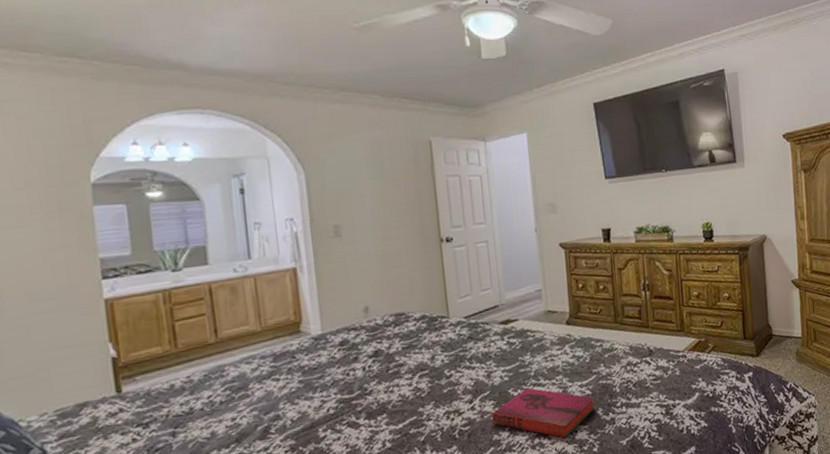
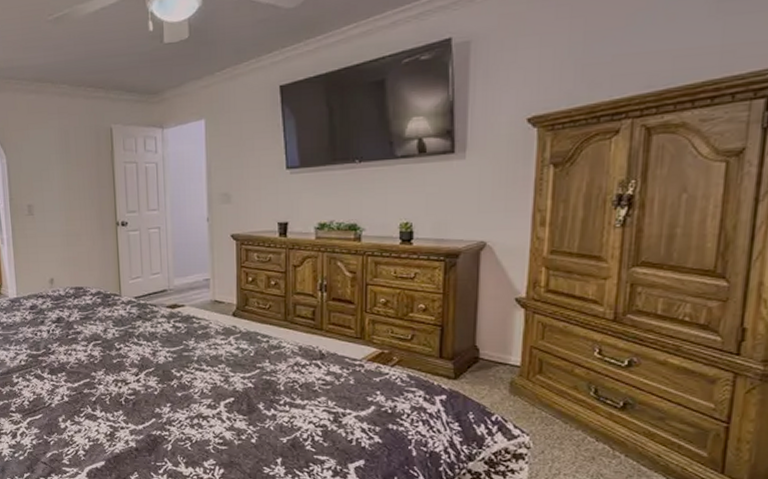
hardback book: present [492,388,595,439] -> none [155,371,256,424]

